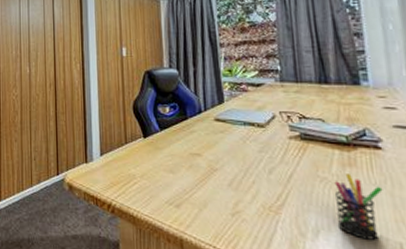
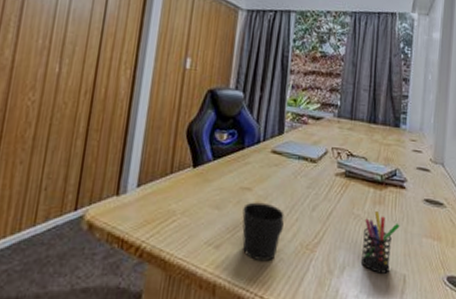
cup: none [196,166,240,221] -> present [242,202,284,262]

